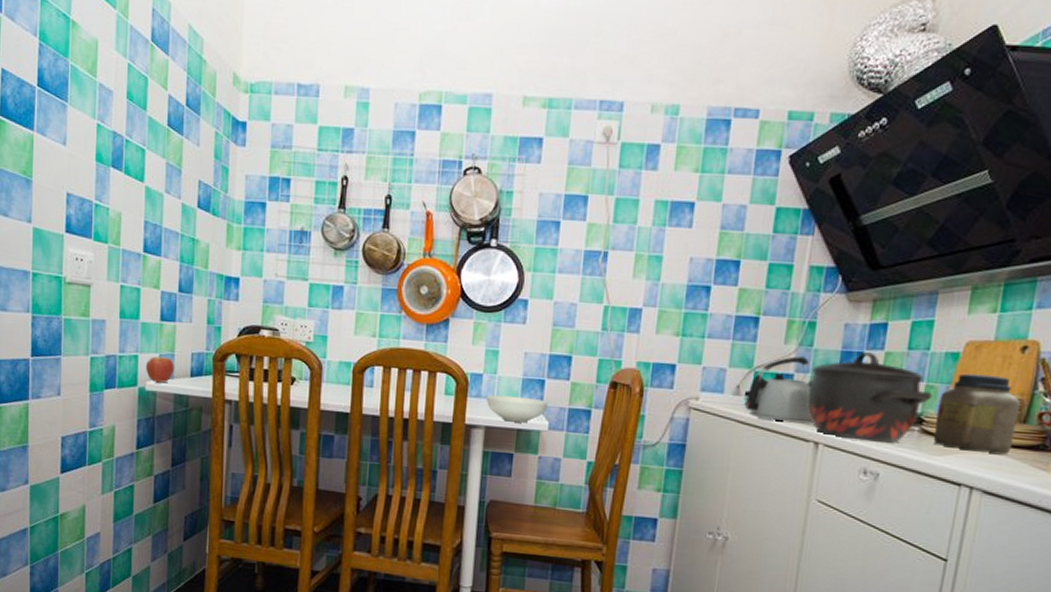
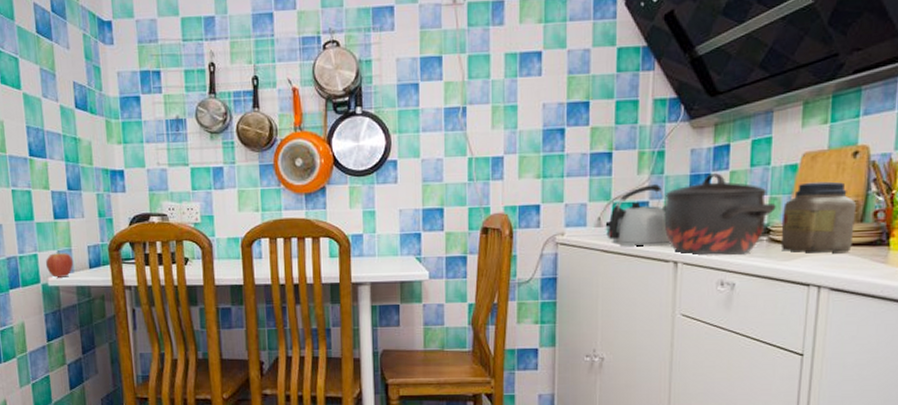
bowl: present [486,394,548,423] -> none [368,251,426,276]

